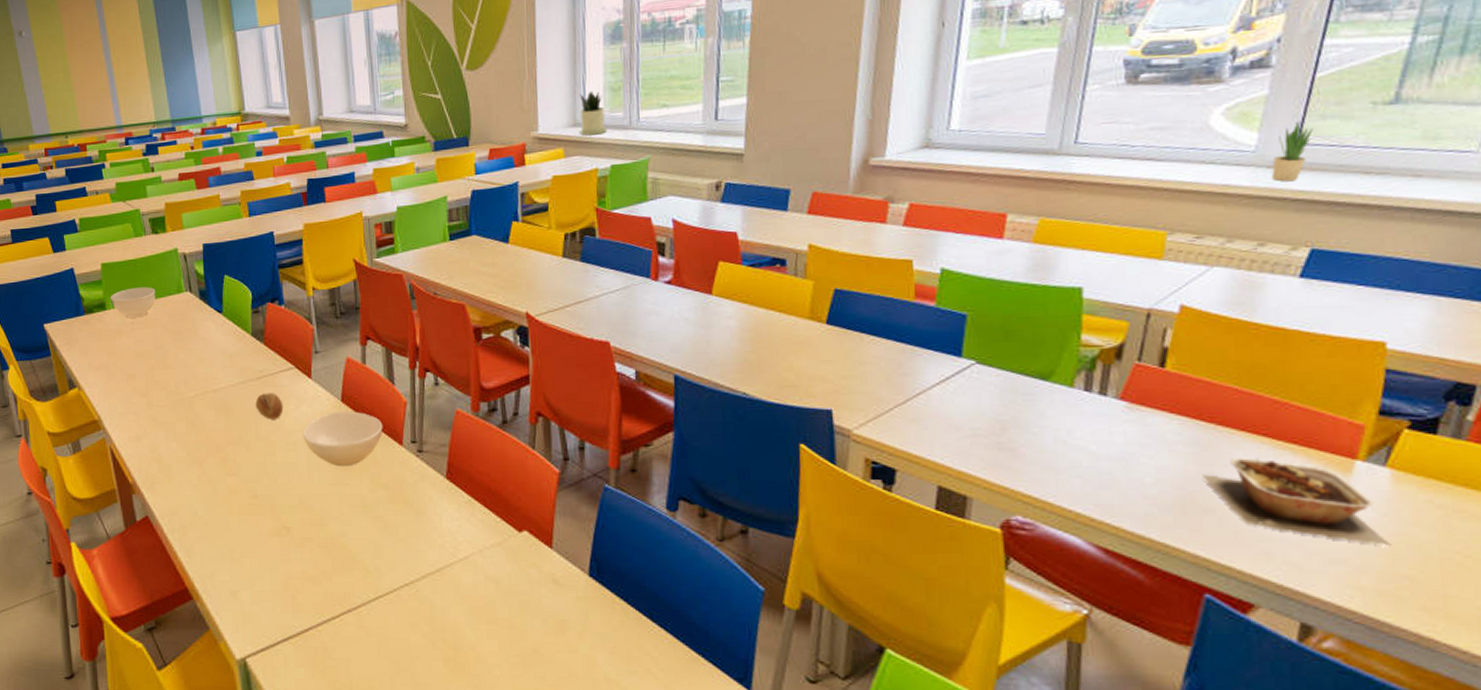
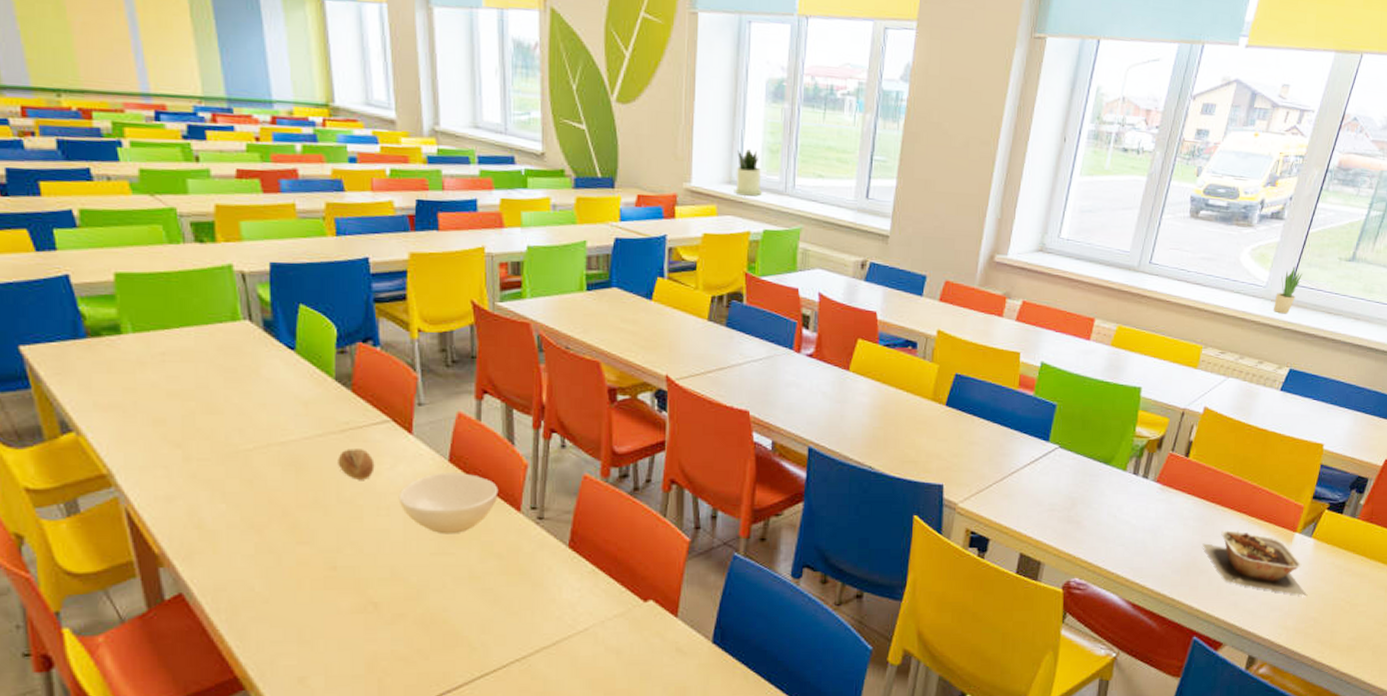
soup bowl: present [110,287,156,318] -> none [128,308,199,348]

